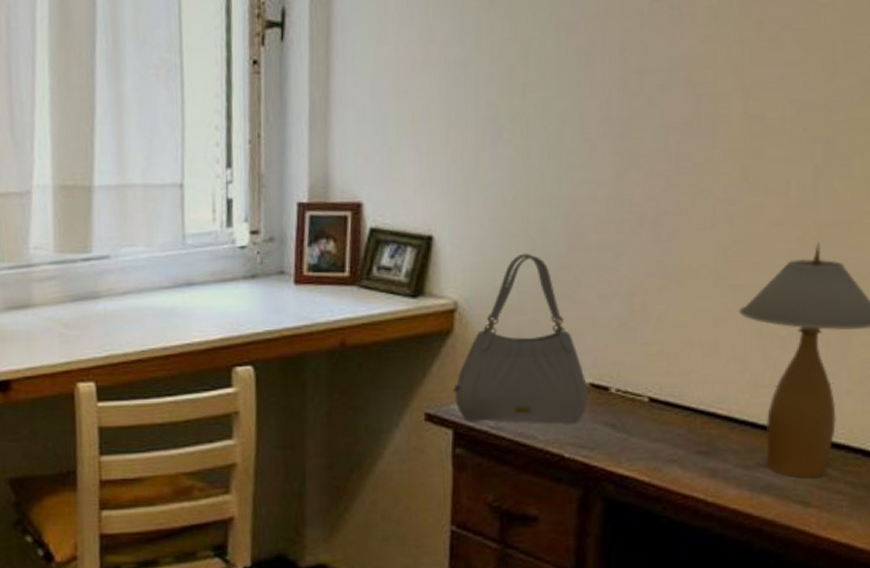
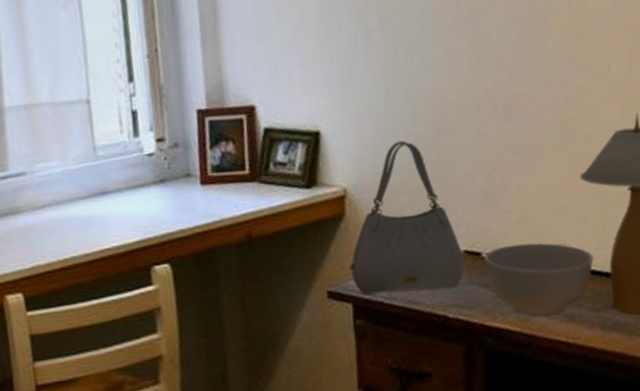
bowl: none [613,381,748,467] -> present [484,243,594,316]

